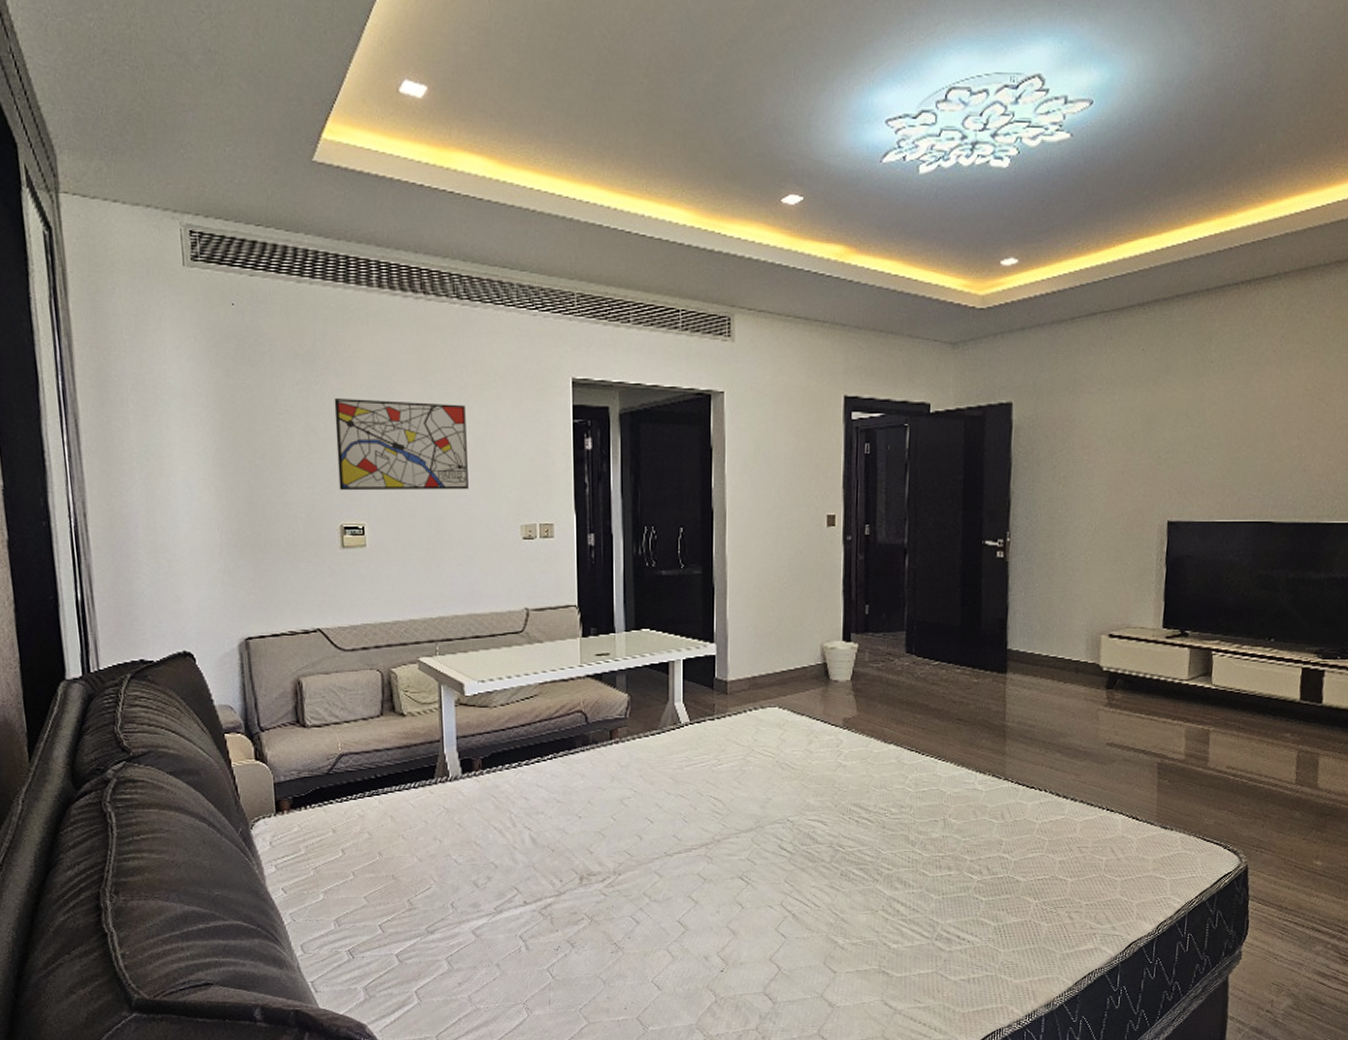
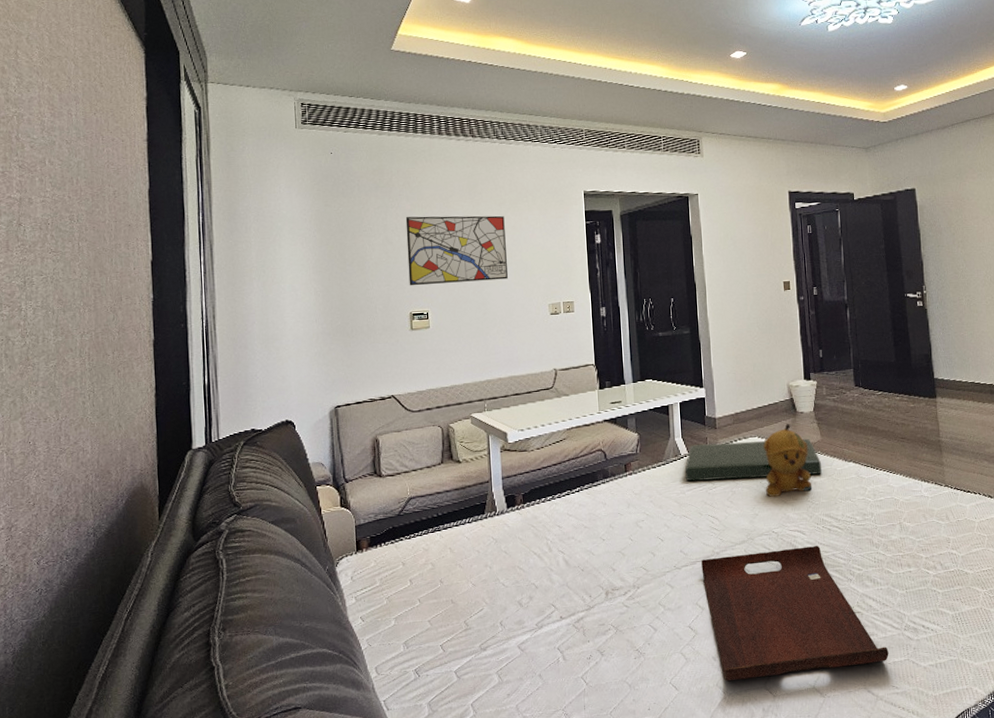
cushion: none [684,712,854,756] -> present [684,438,822,482]
serving tray: none [698,839,914,983] -> present [701,546,889,681]
stuffed bear: none [782,694,841,780] -> present [763,424,813,498]

